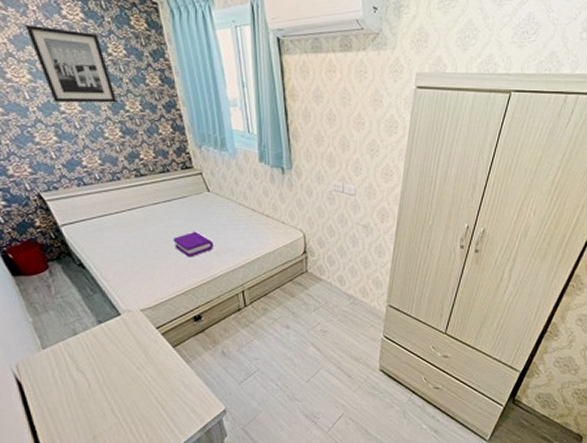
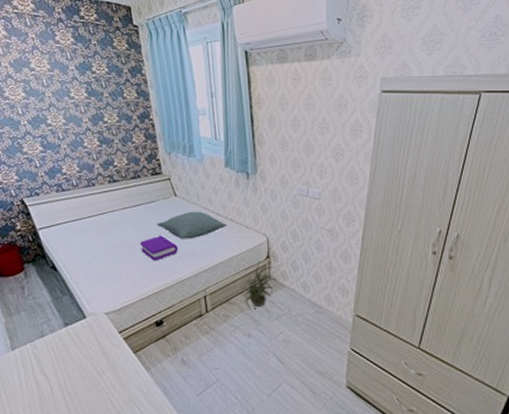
wall art: present [26,25,117,103] -> none [24,50,97,116]
pillow: none [189,207,263,235] -> present [156,211,227,239]
potted plant: none [278,256,315,304] -> present [240,261,278,311]

